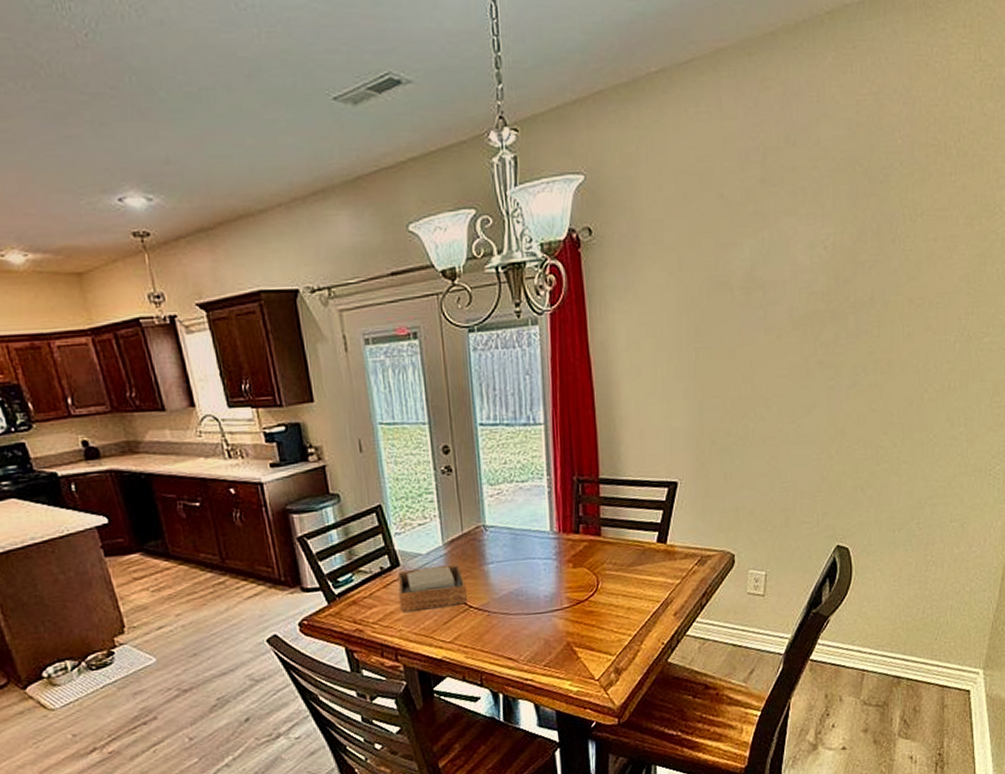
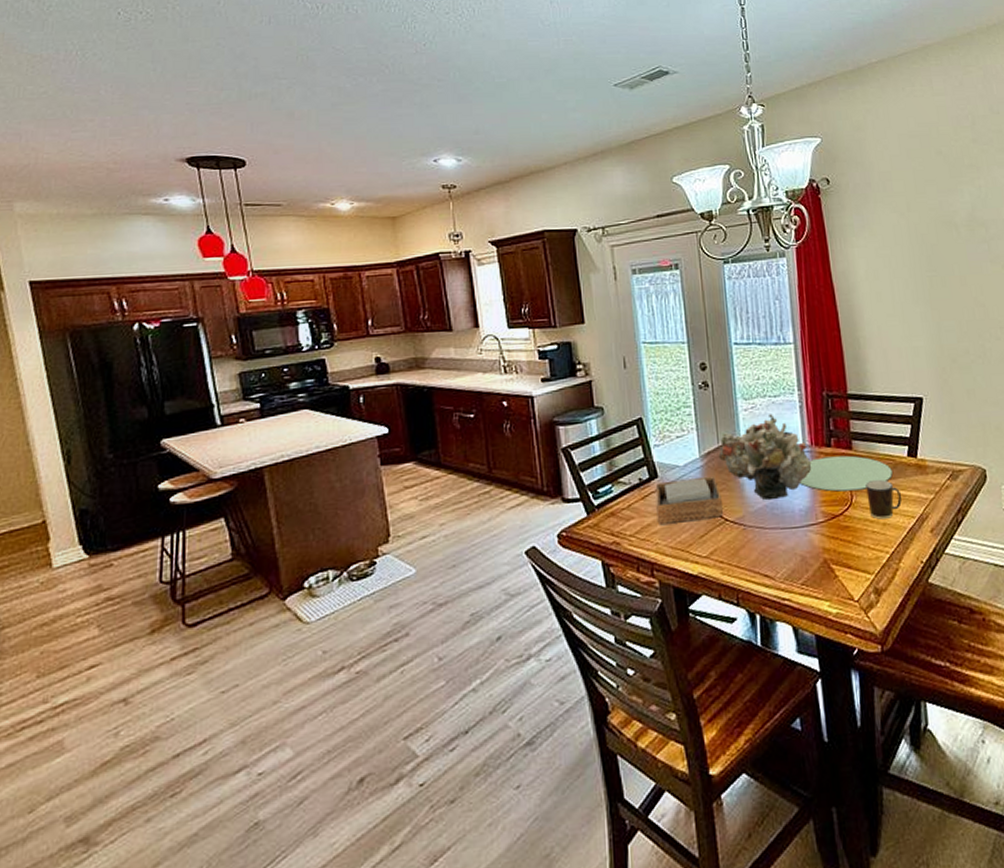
flower arrangement: none [462,500,559,588] -> present [718,414,812,501]
placemat: none [546,542,640,578] -> present [800,455,893,492]
mug: none [612,566,647,604] -> present [865,480,902,520]

